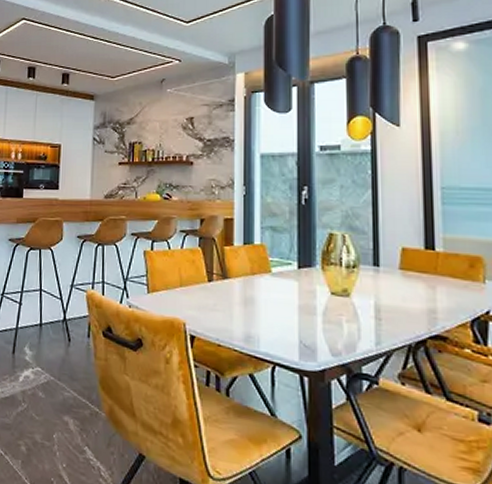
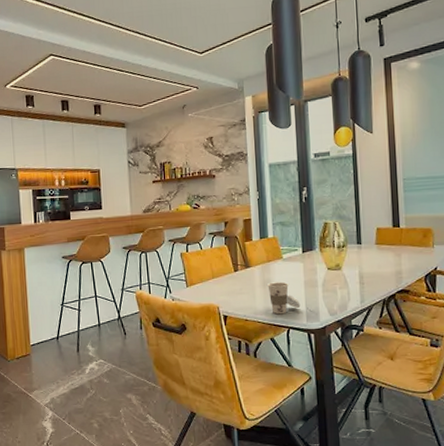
cup: none [249,301,292,345] -> present [267,281,301,315]

